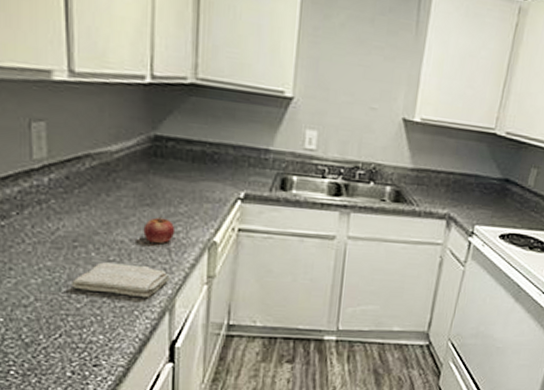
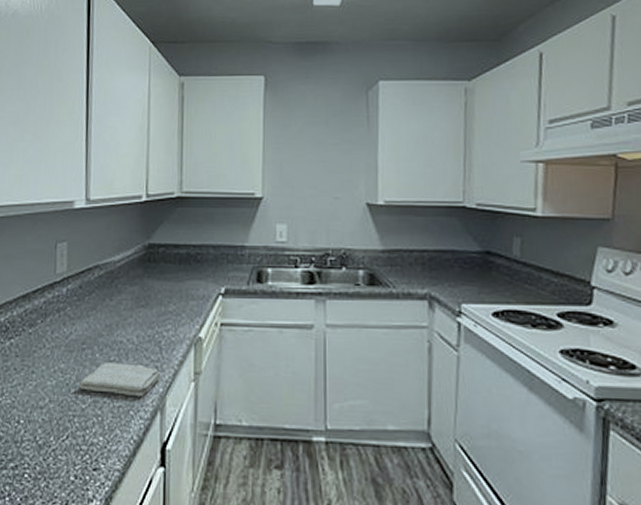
apple: present [143,216,176,243] -> none [138,316,166,341]

